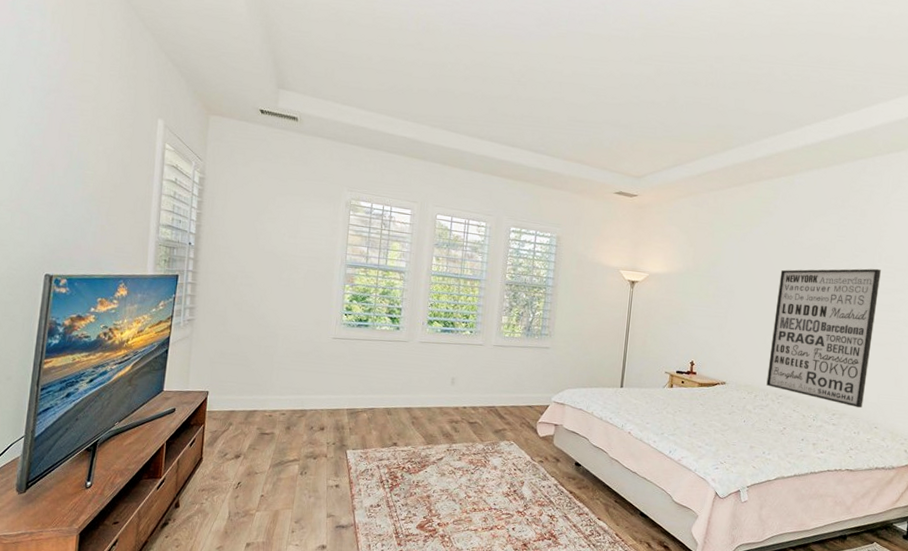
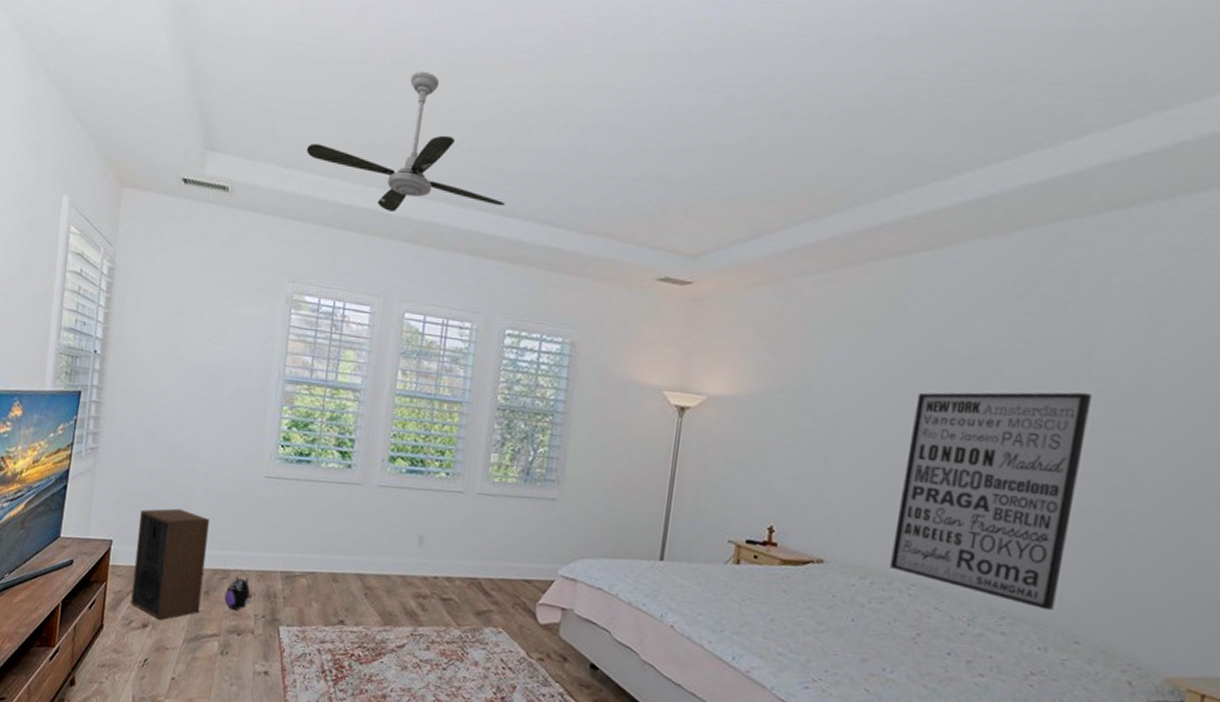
speaker: none [225,364,289,452] -> present [130,508,209,620]
plush toy: none [302,415,324,440] -> present [224,577,251,610]
ceiling fan: none [358,38,508,140] -> present [306,71,505,212]

